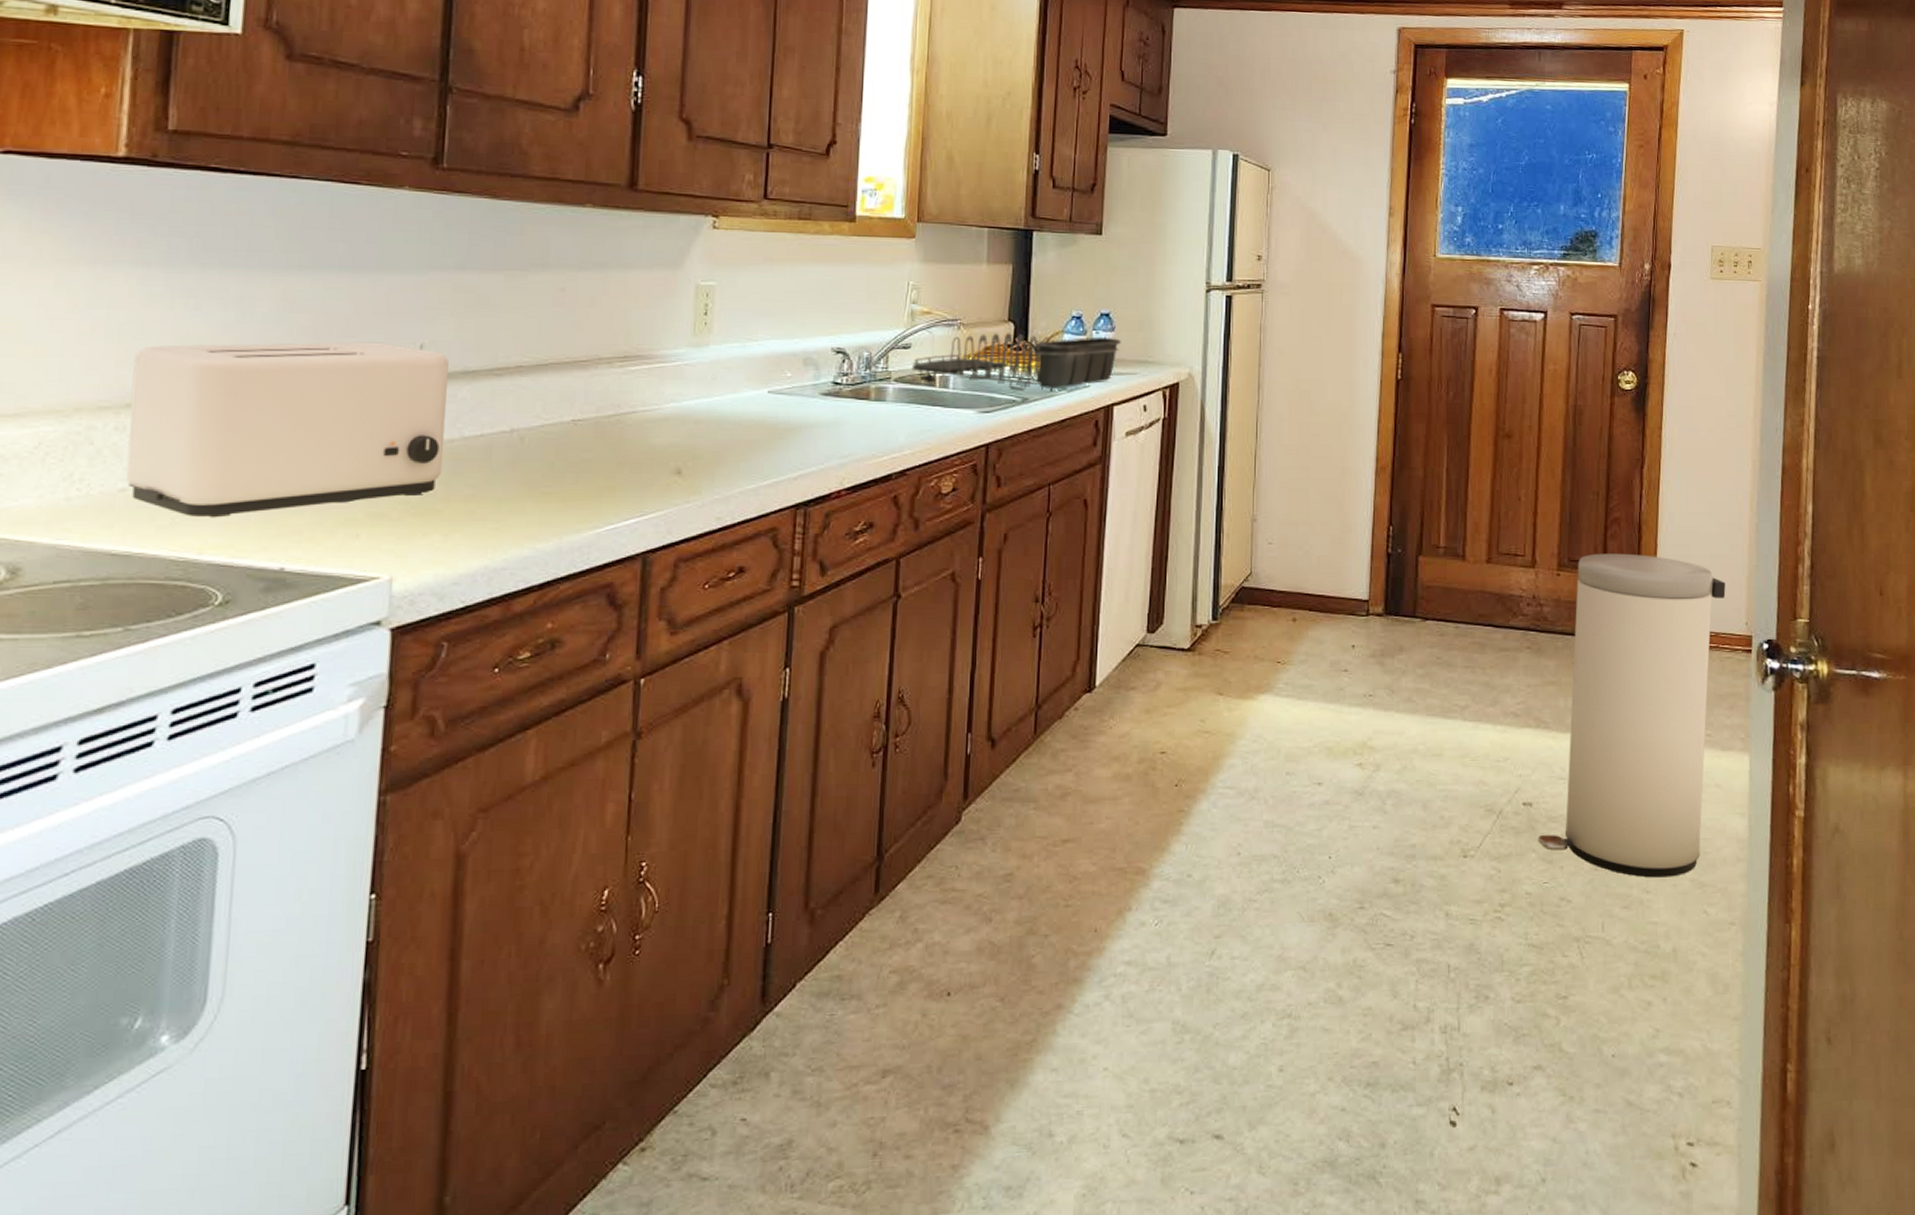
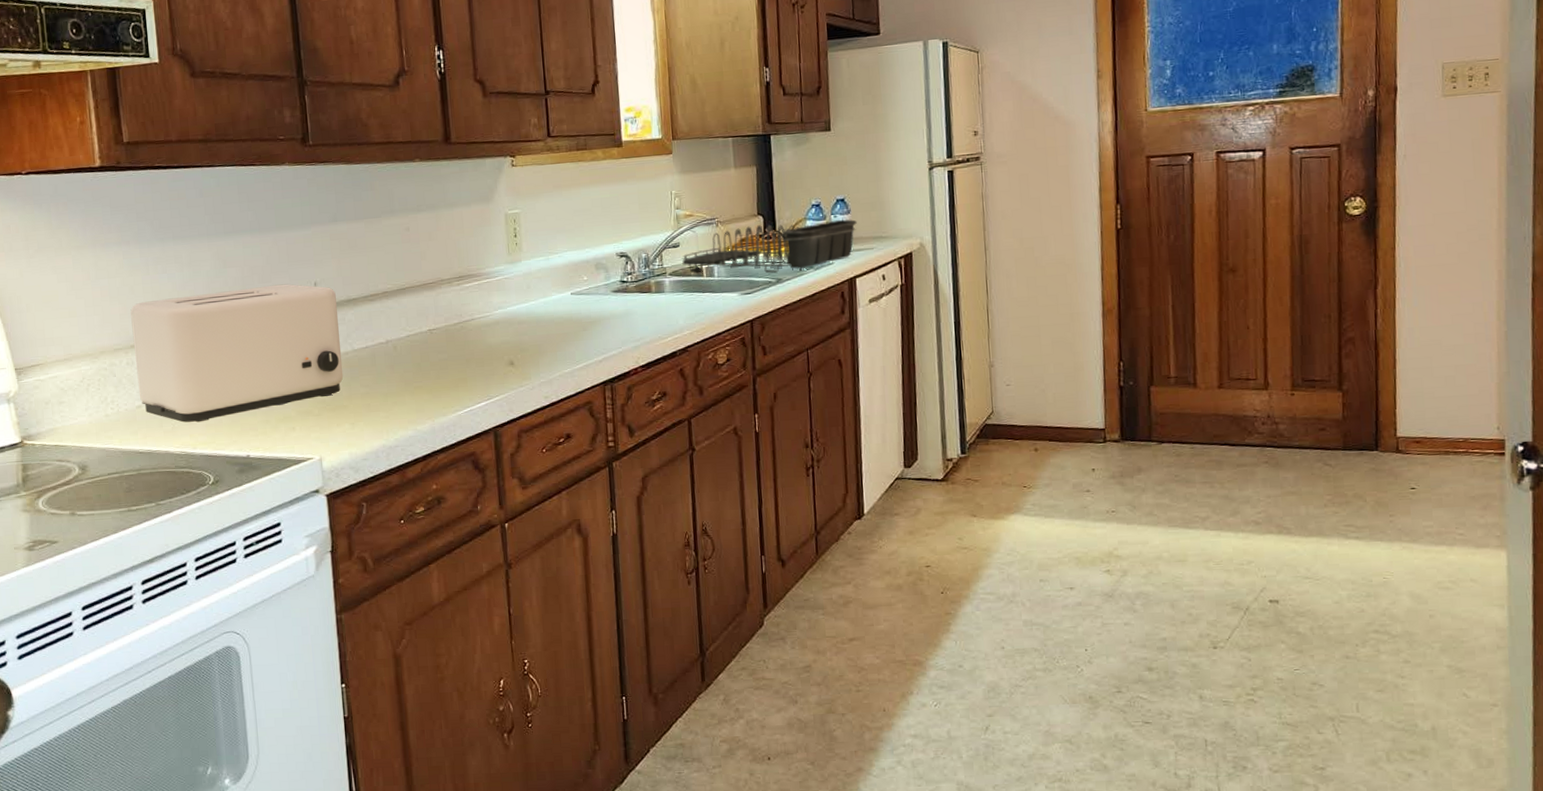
pedal bin: present [1537,553,1726,878] -> none [1286,370,1474,665]

